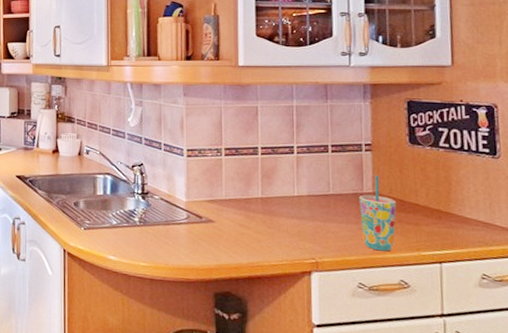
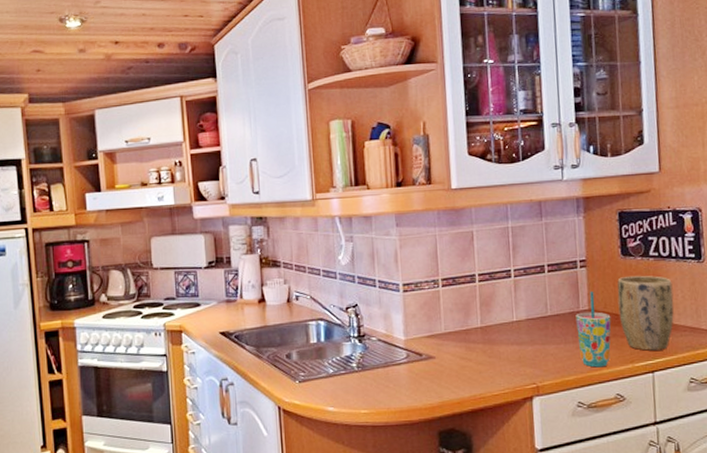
plant pot: none [404,164,466,242] -> present [617,275,674,351]

